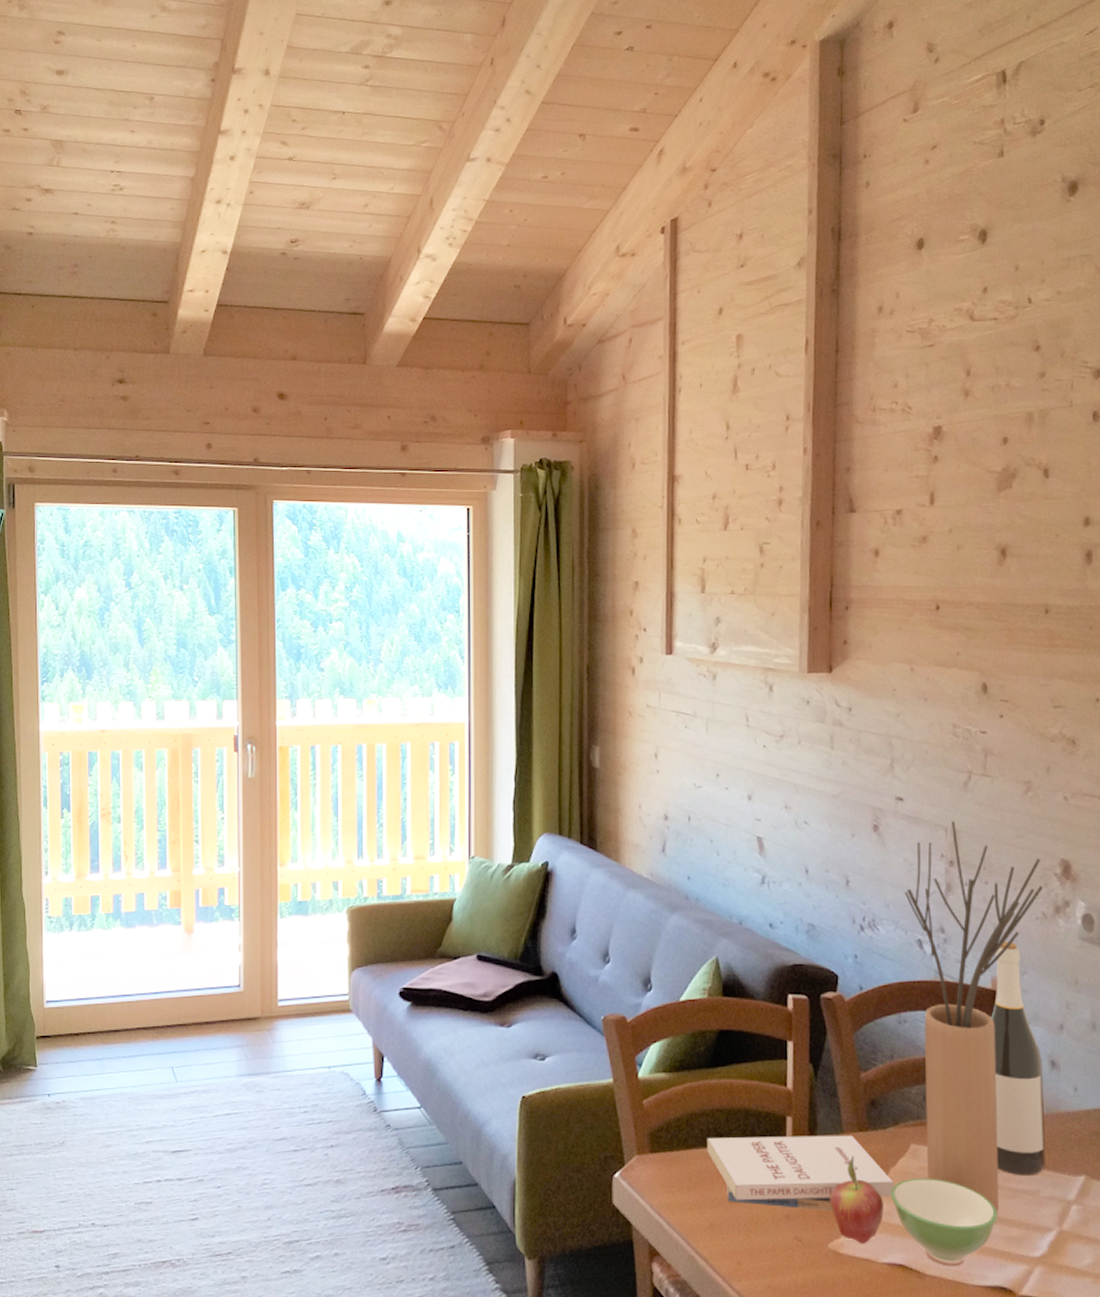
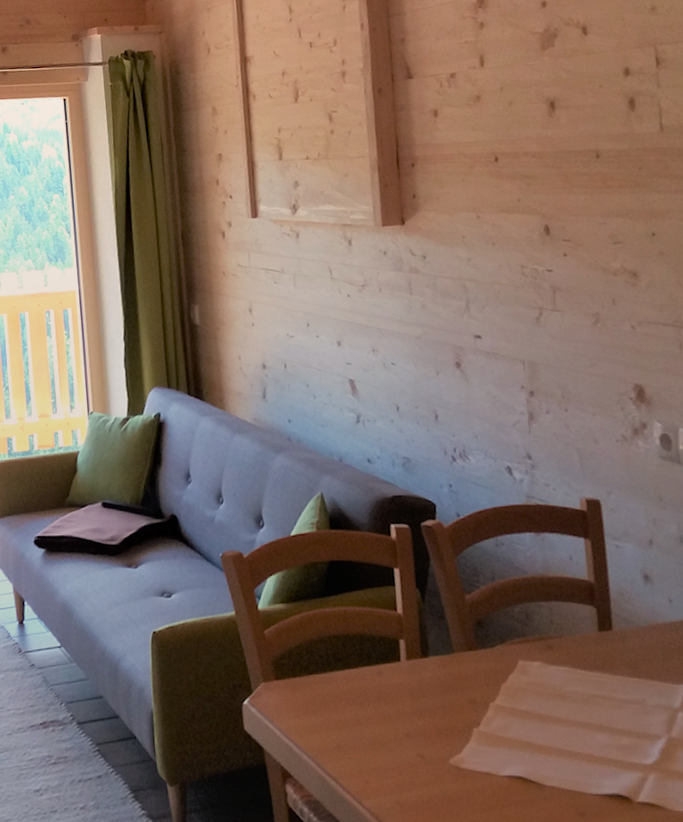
books: present [707,1135,894,1212] -> none [327,655,507,729]
fruit: present [830,1156,884,1244] -> none [446,674,499,759]
bowl: present [890,1177,998,1267] -> none [503,692,608,777]
vase: present [904,821,1044,1214] -> none [490,354,621,724]
wine bottle: present [991,941,1046,1177] -> none [581,464,649,687]

